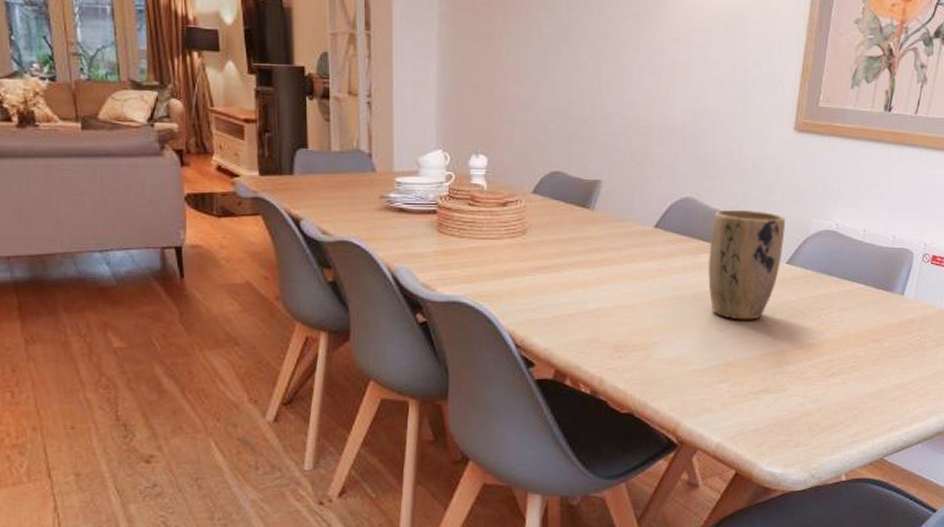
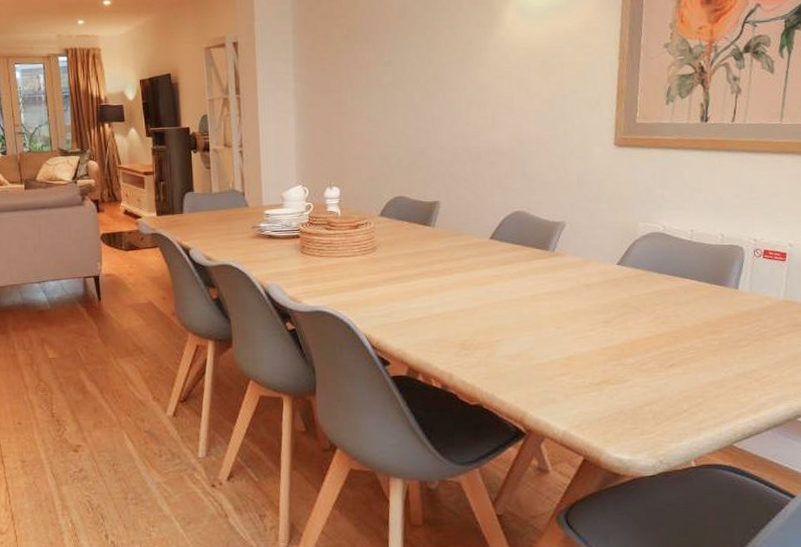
plant pot: present [708,209,786,320] -> none [542,218,614,318]

